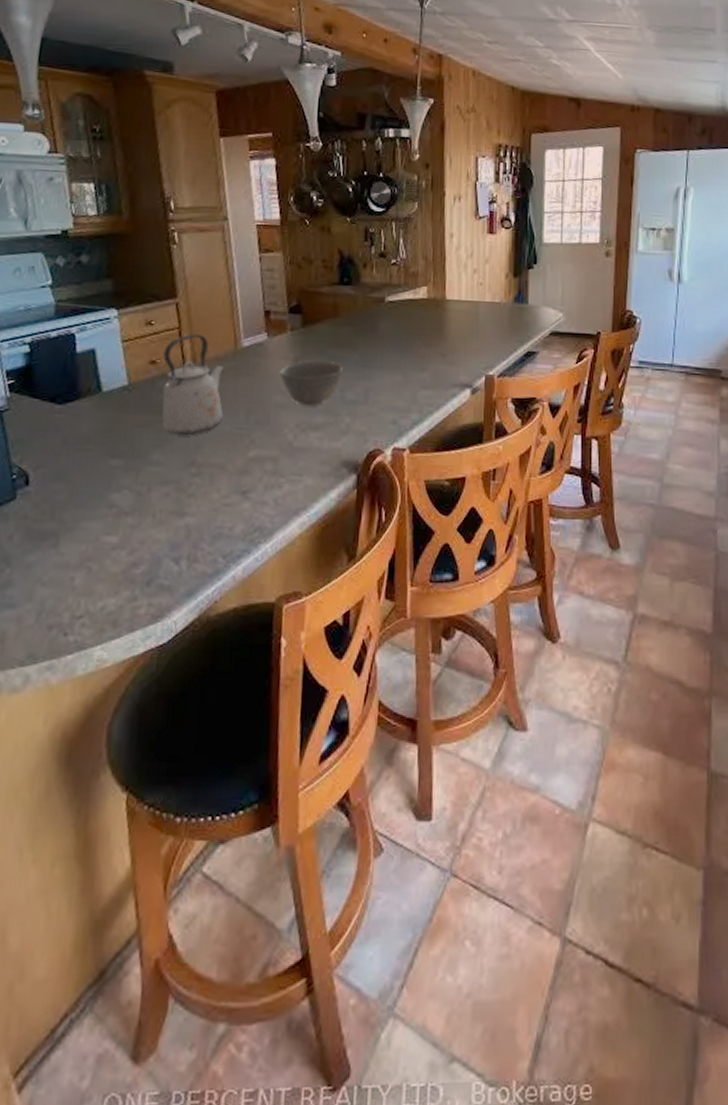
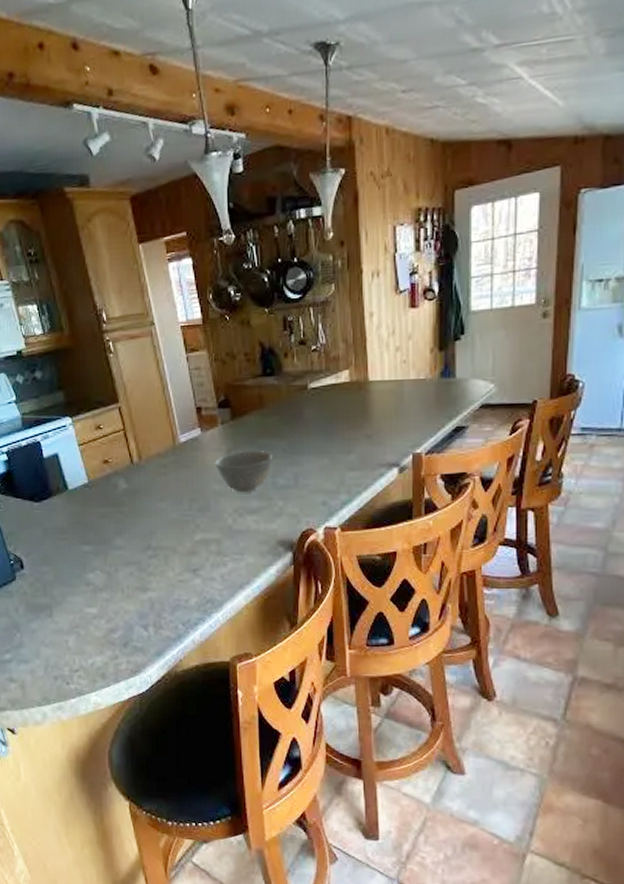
kettle: present [161,334,224,435] -> none [114,434,170,523]

